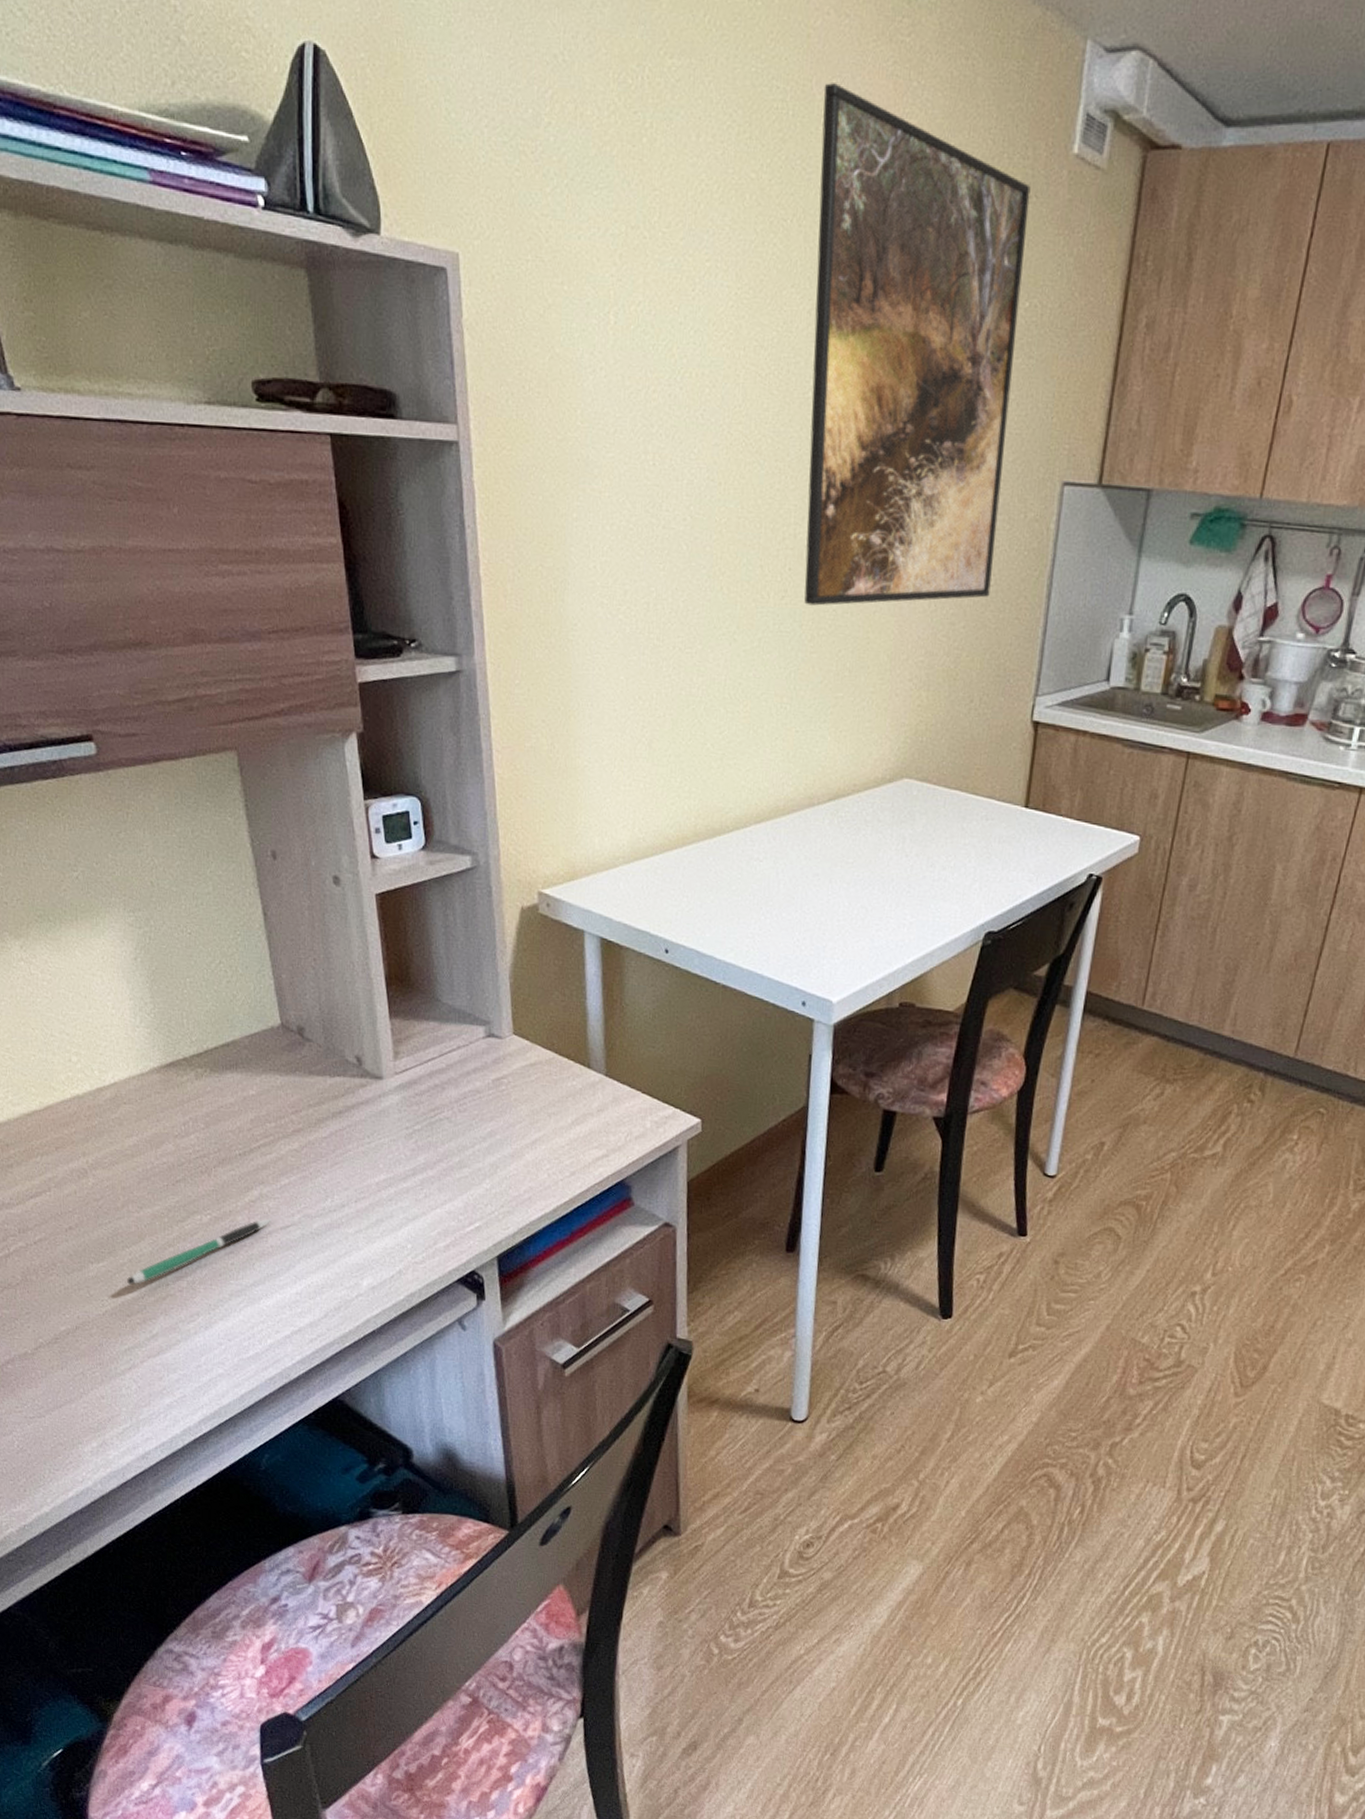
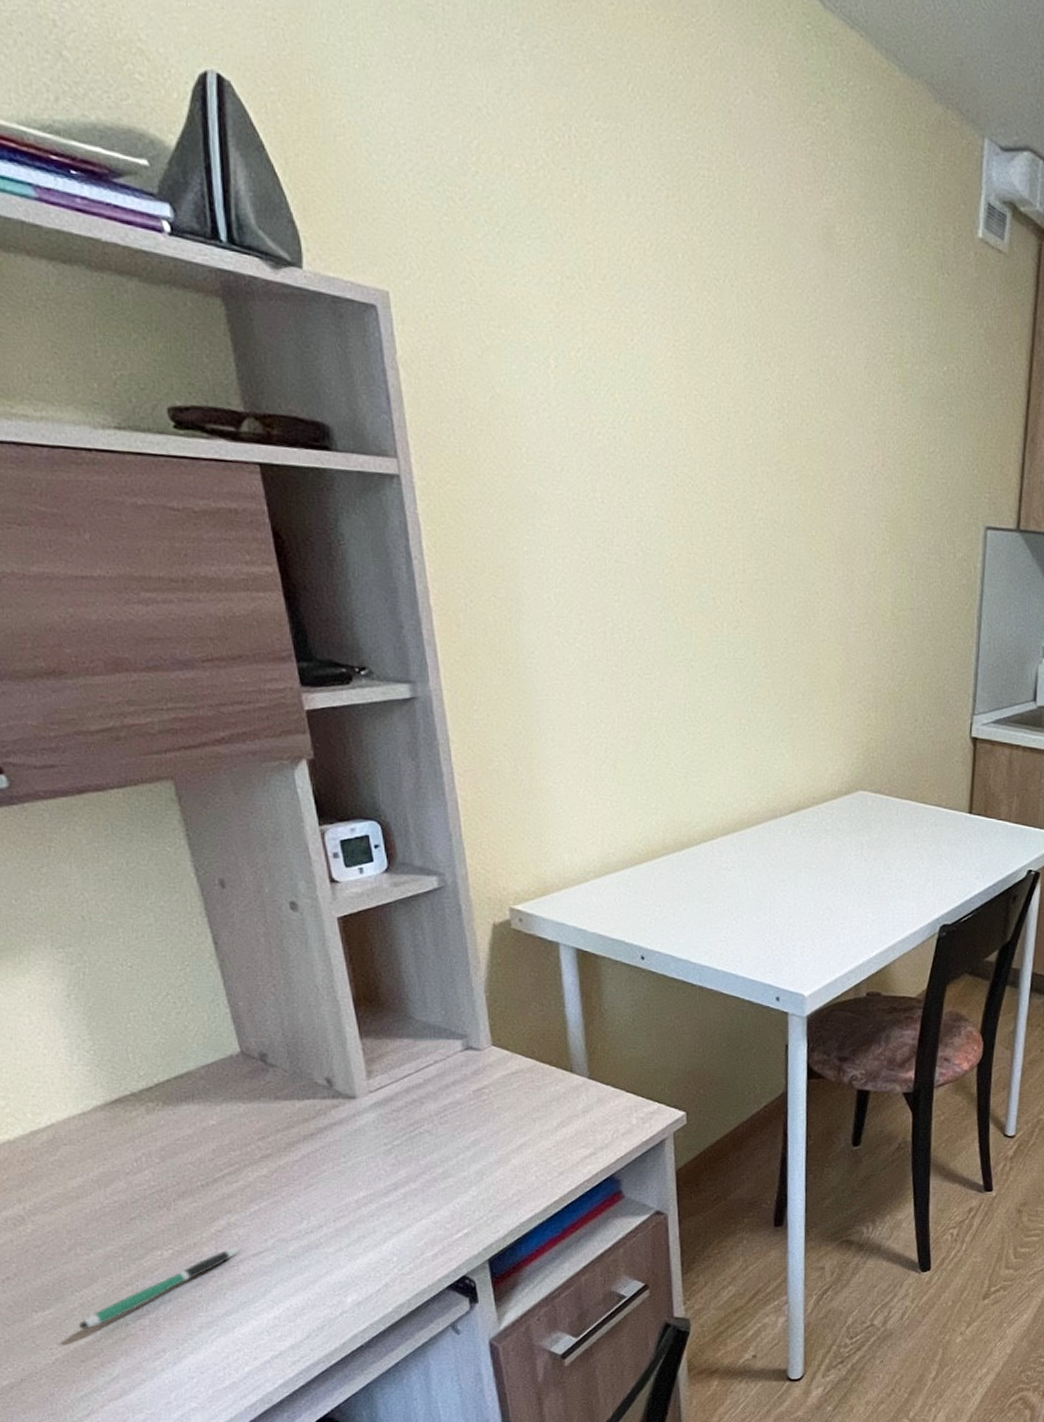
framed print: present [804,83,1031,606] -> none [747,156,942,635]

